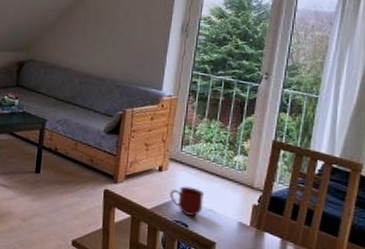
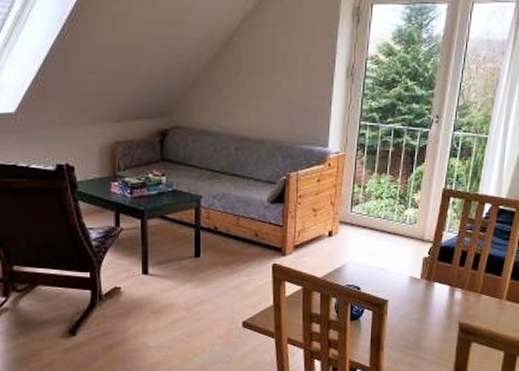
mug: present [170,186,204,216] -> none [341,248,375,278]

